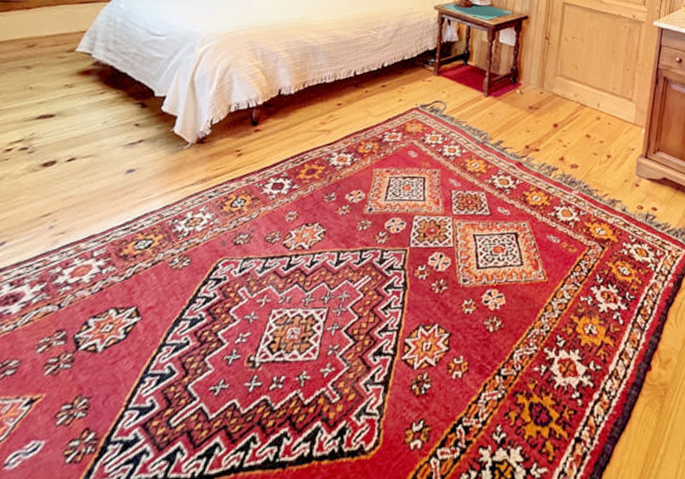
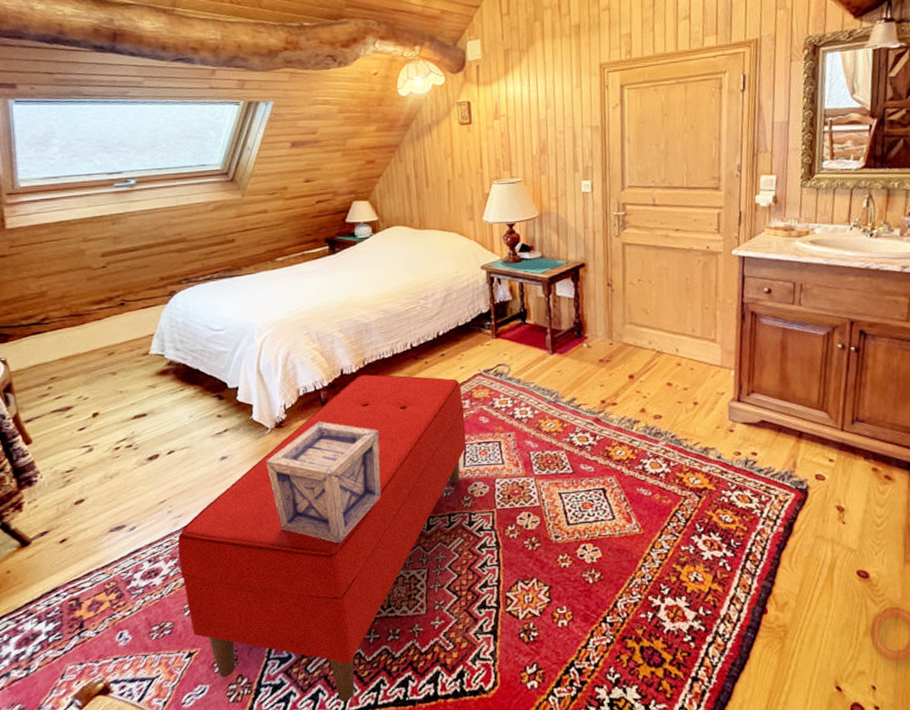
bench: none [42,97,397,465] -> present [177,374,467,703]
wooden crate: none [176,140,305,275] -> present [266,421,381,544]

